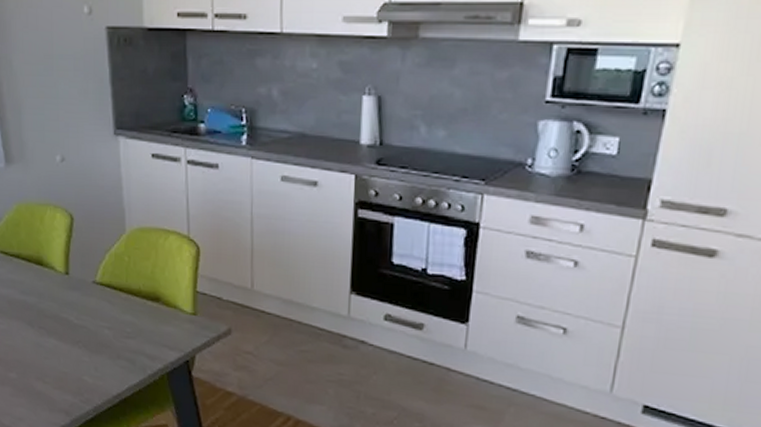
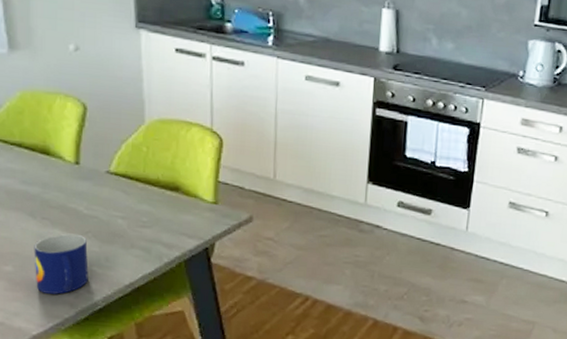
mug: none [33,342,81,402] -> present [34,233,89,294]

